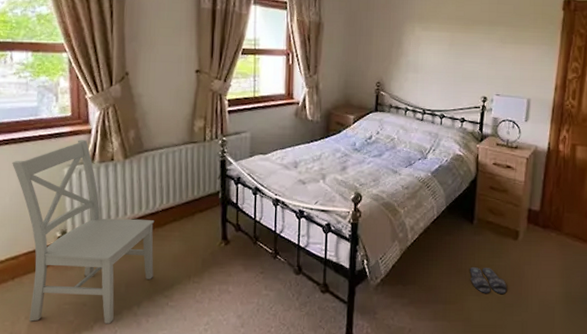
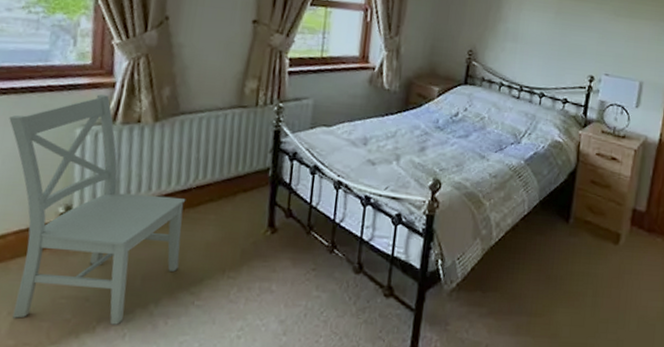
slippers: present [470,266,507,295] -> none [561,273,603,308]

